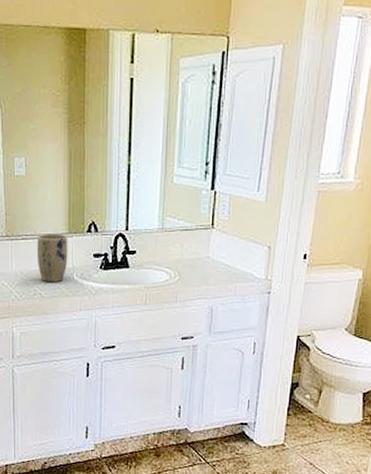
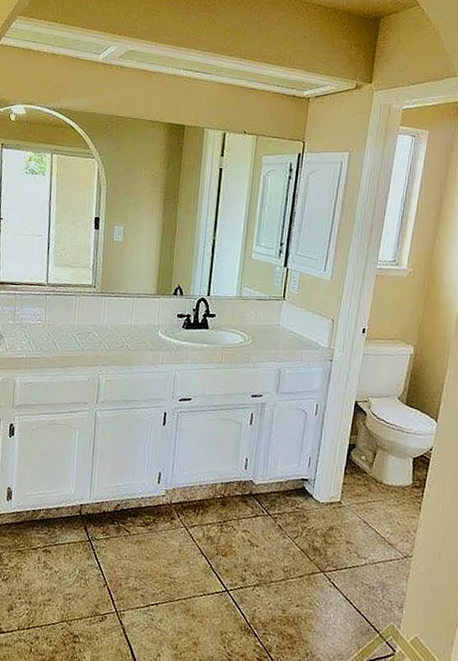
plant pot: present [37,234,68,283] -> none [127,293,156,337]

